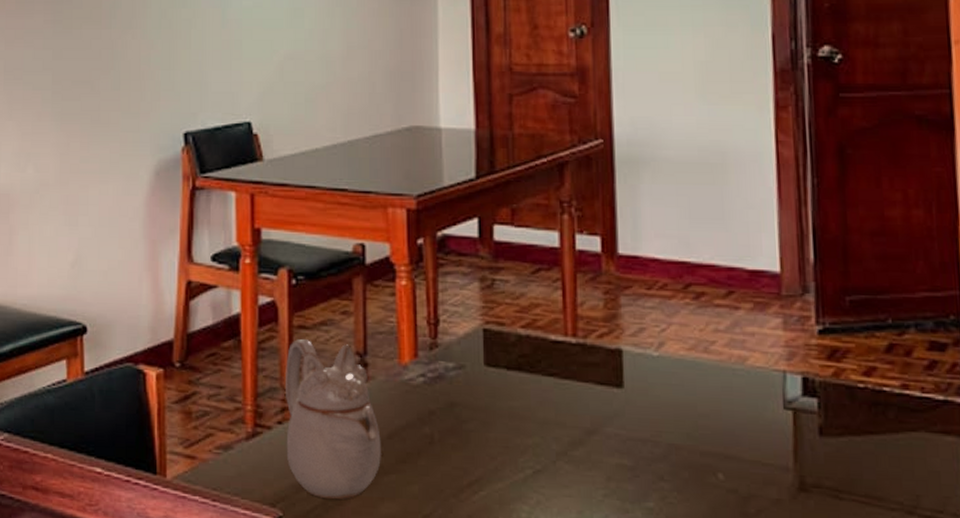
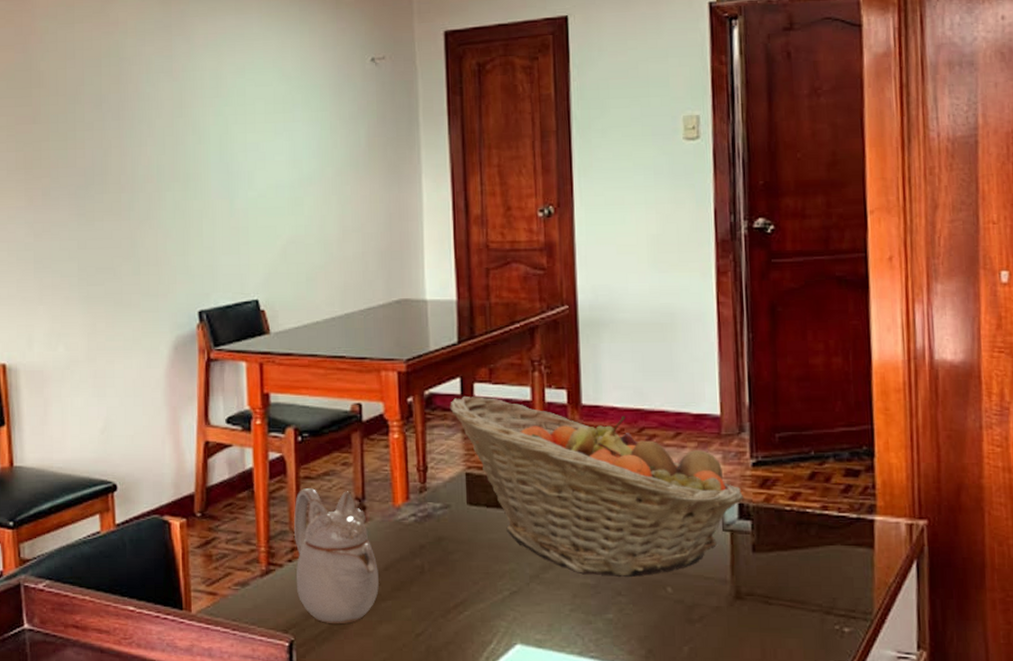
fruit basket: none [466,240,810,459] -> present [450,397,745,577]

